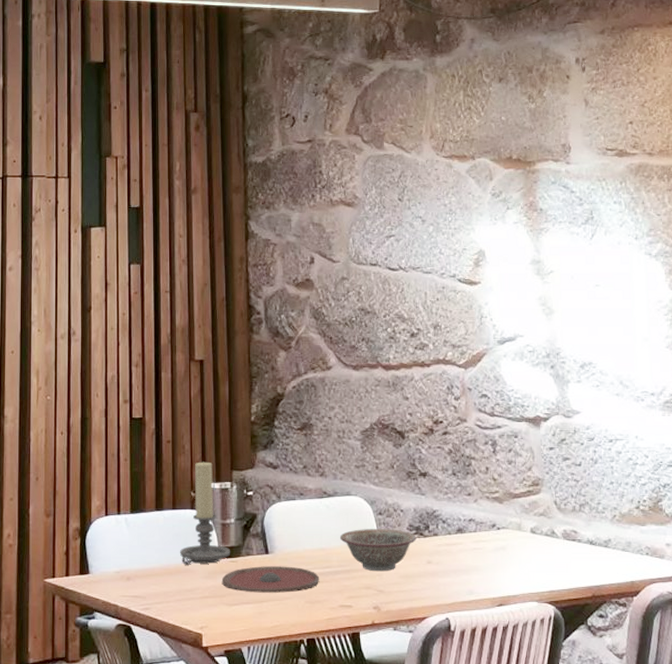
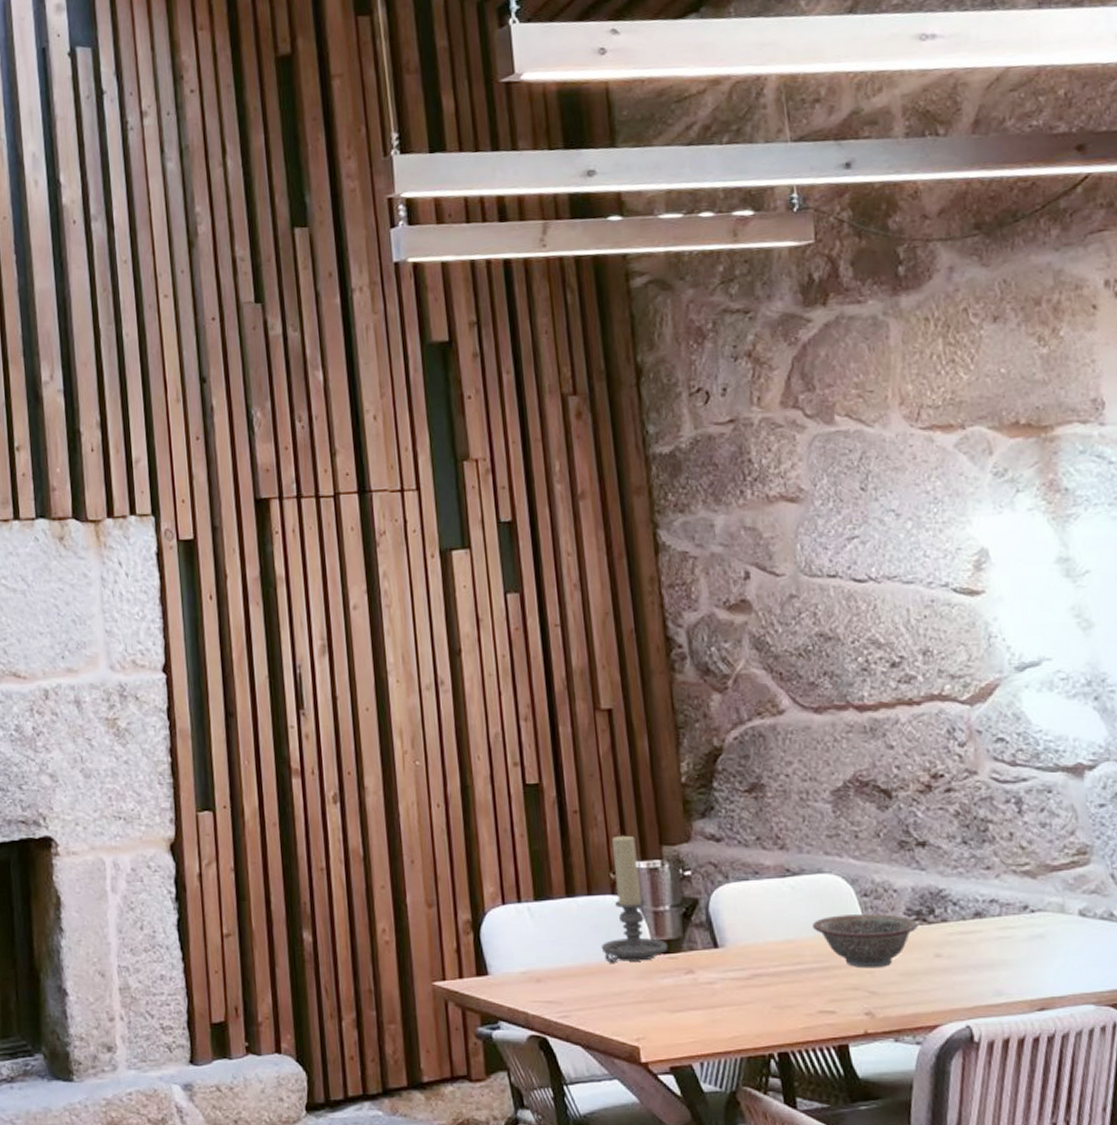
plate: present [221,566,320,593] -> none [658,963,790,996]

